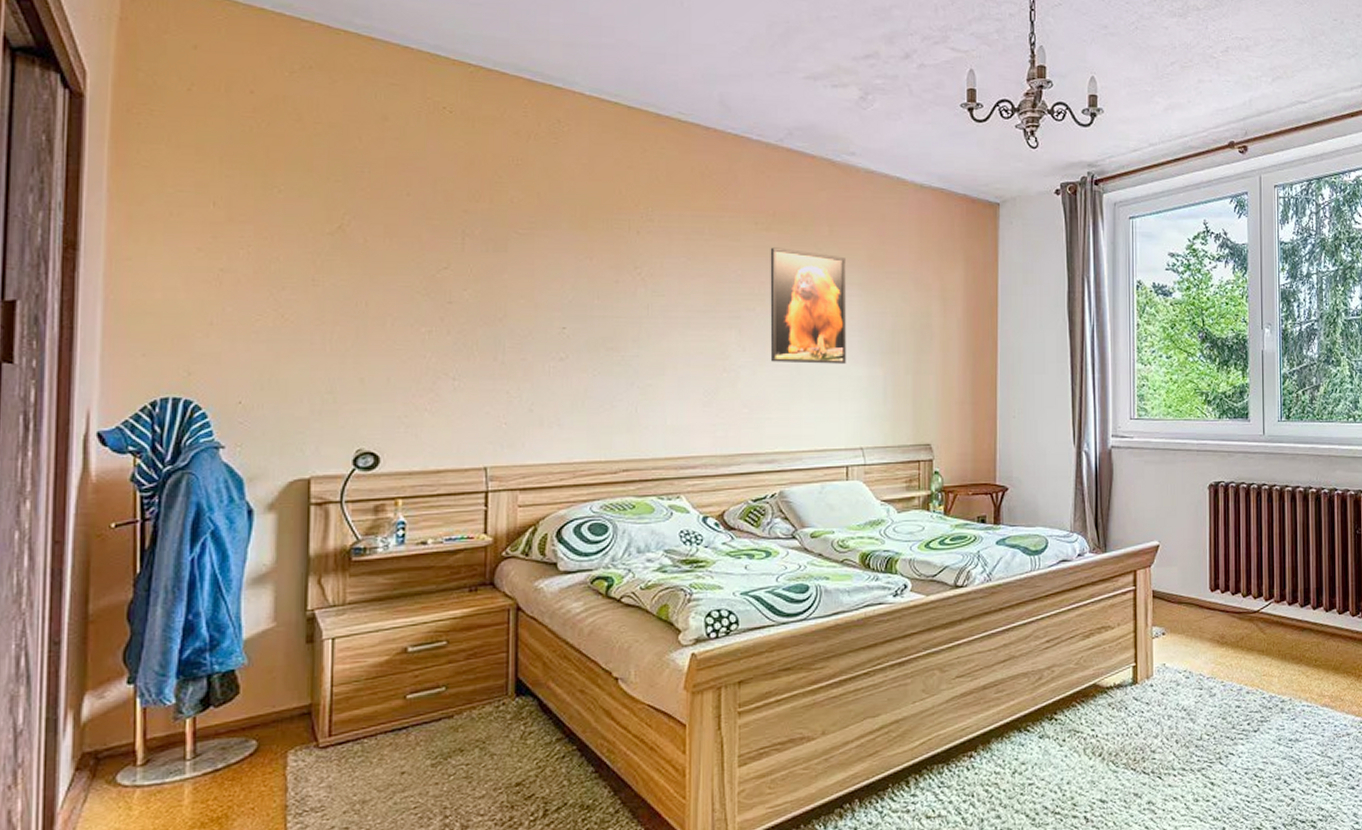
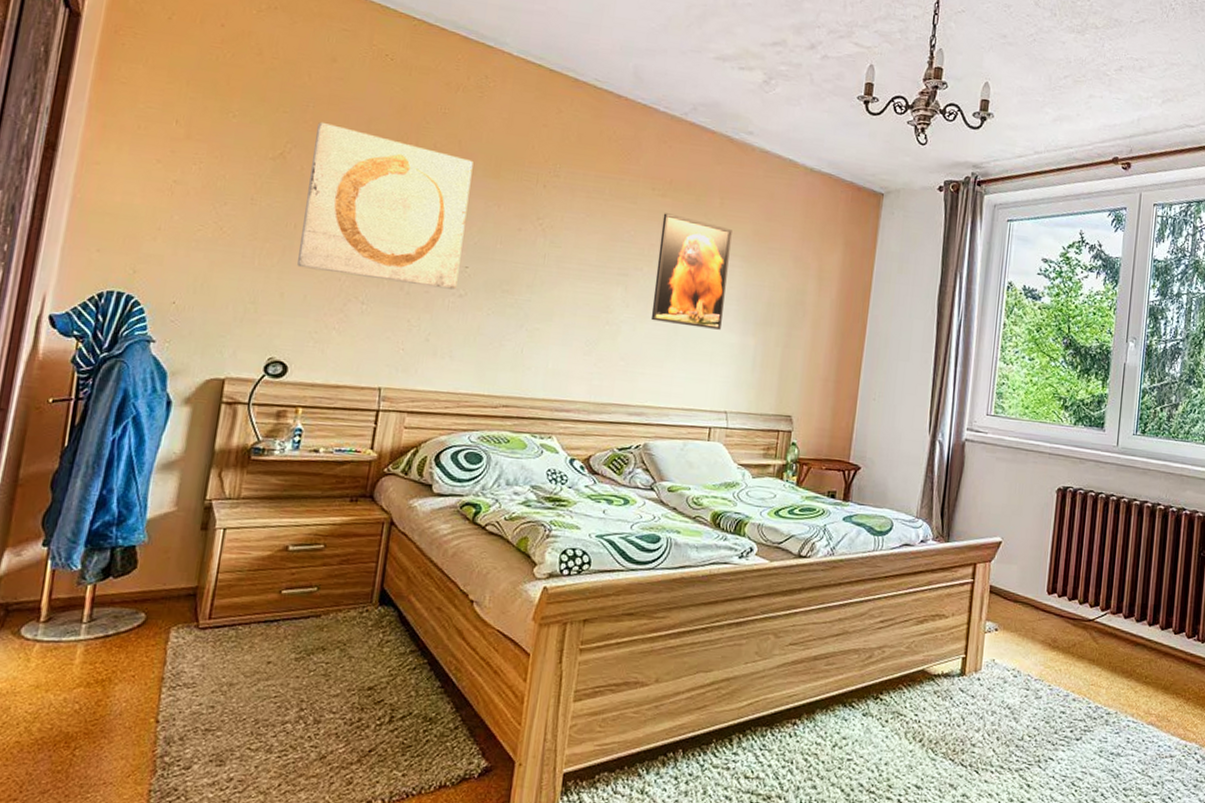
wall art: none [375,187,557,353] -> present [297,121,474,290]

